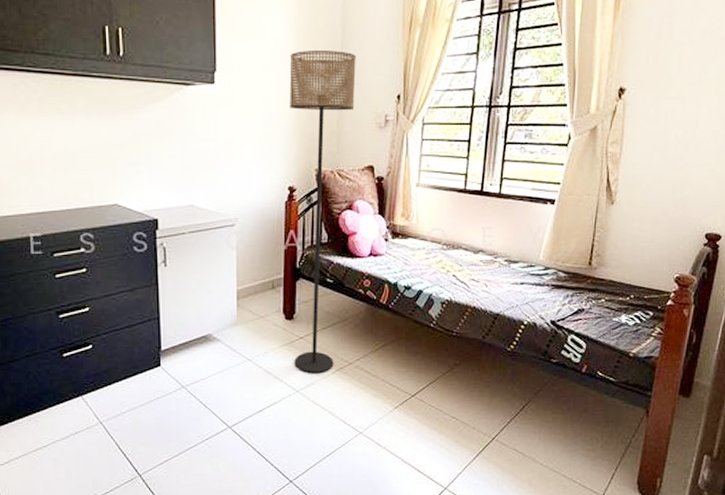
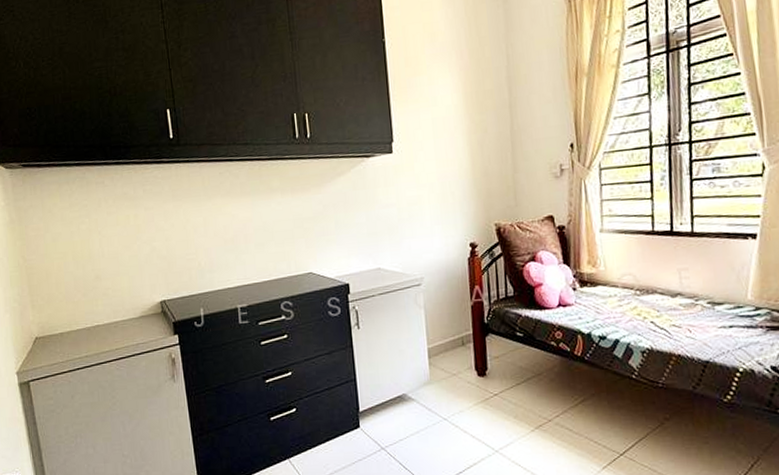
floor lamp: present [289,51,356,374] -> none [461,108,532,432]

